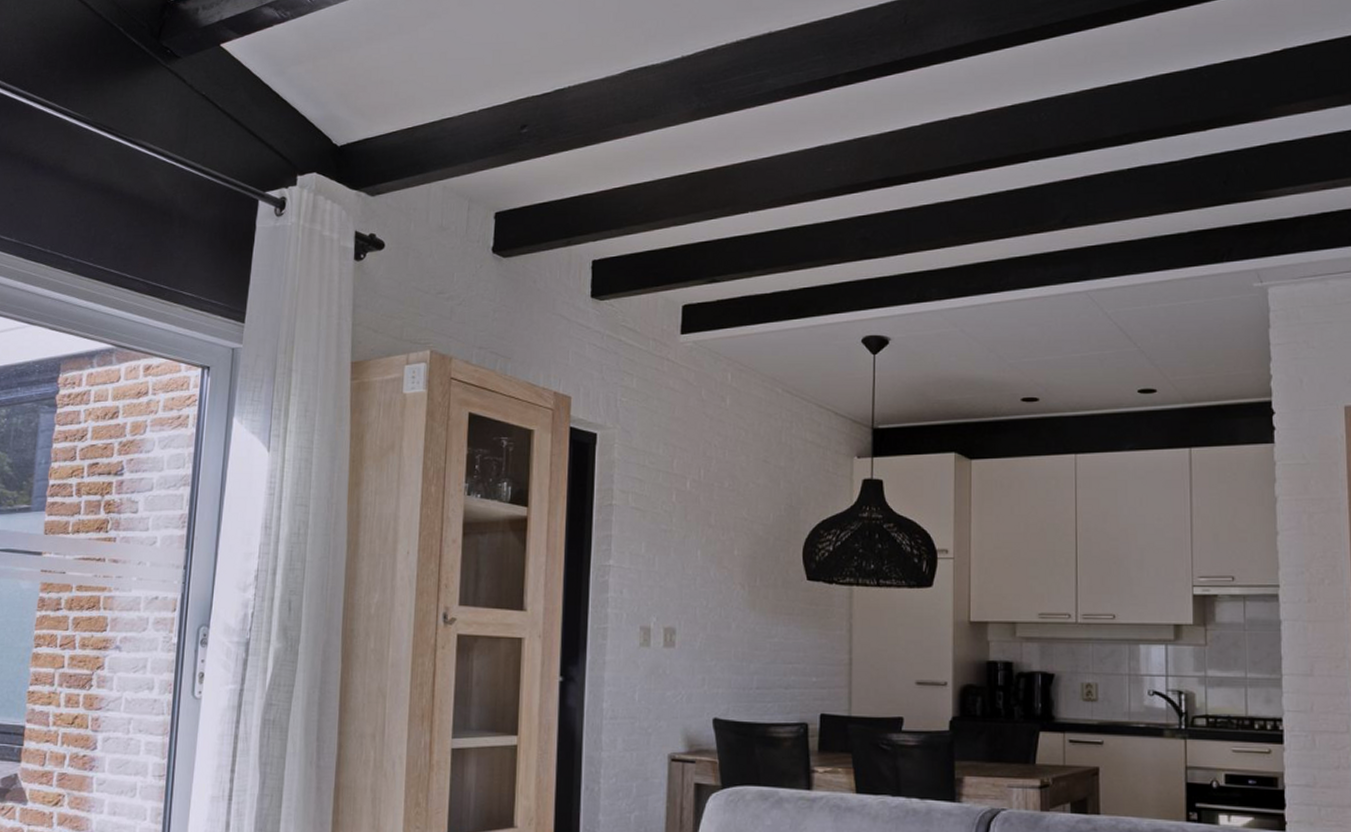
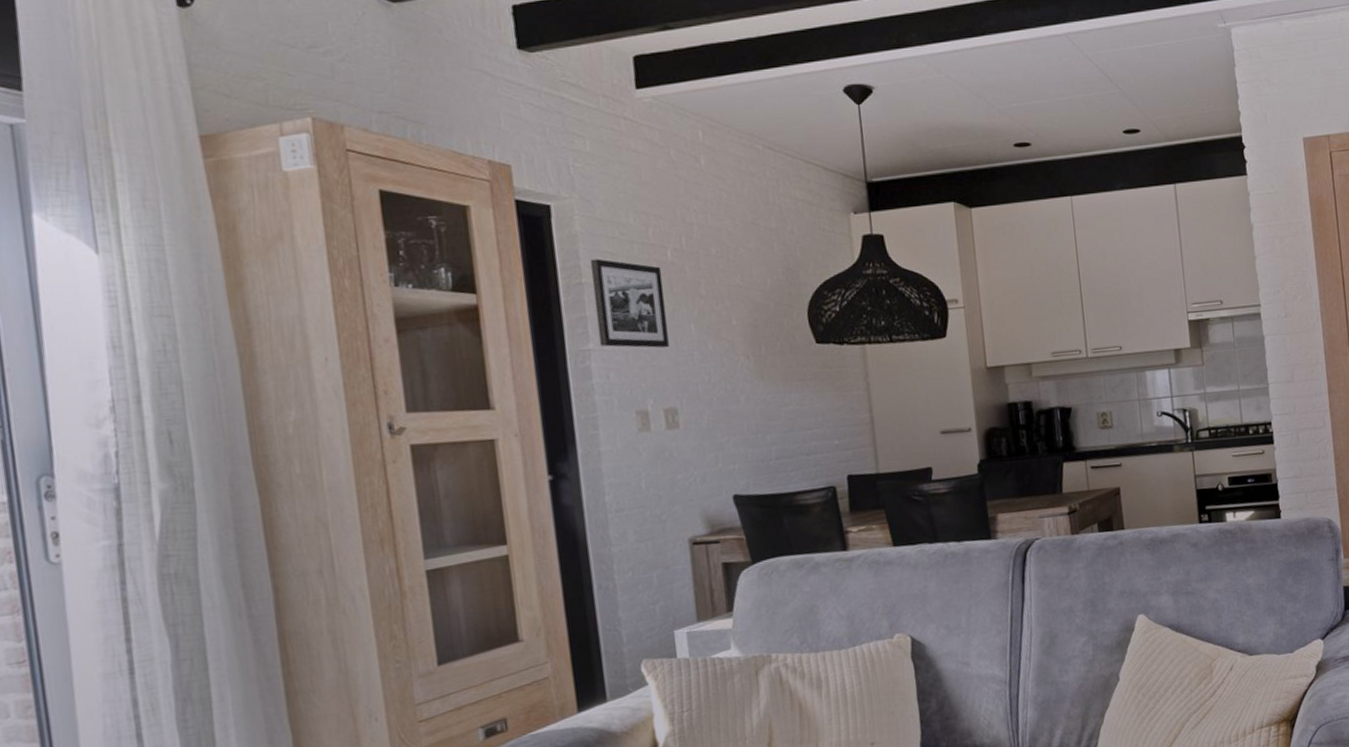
picture frame: none [619,484,680,571] -> present [590,258,669,348]

